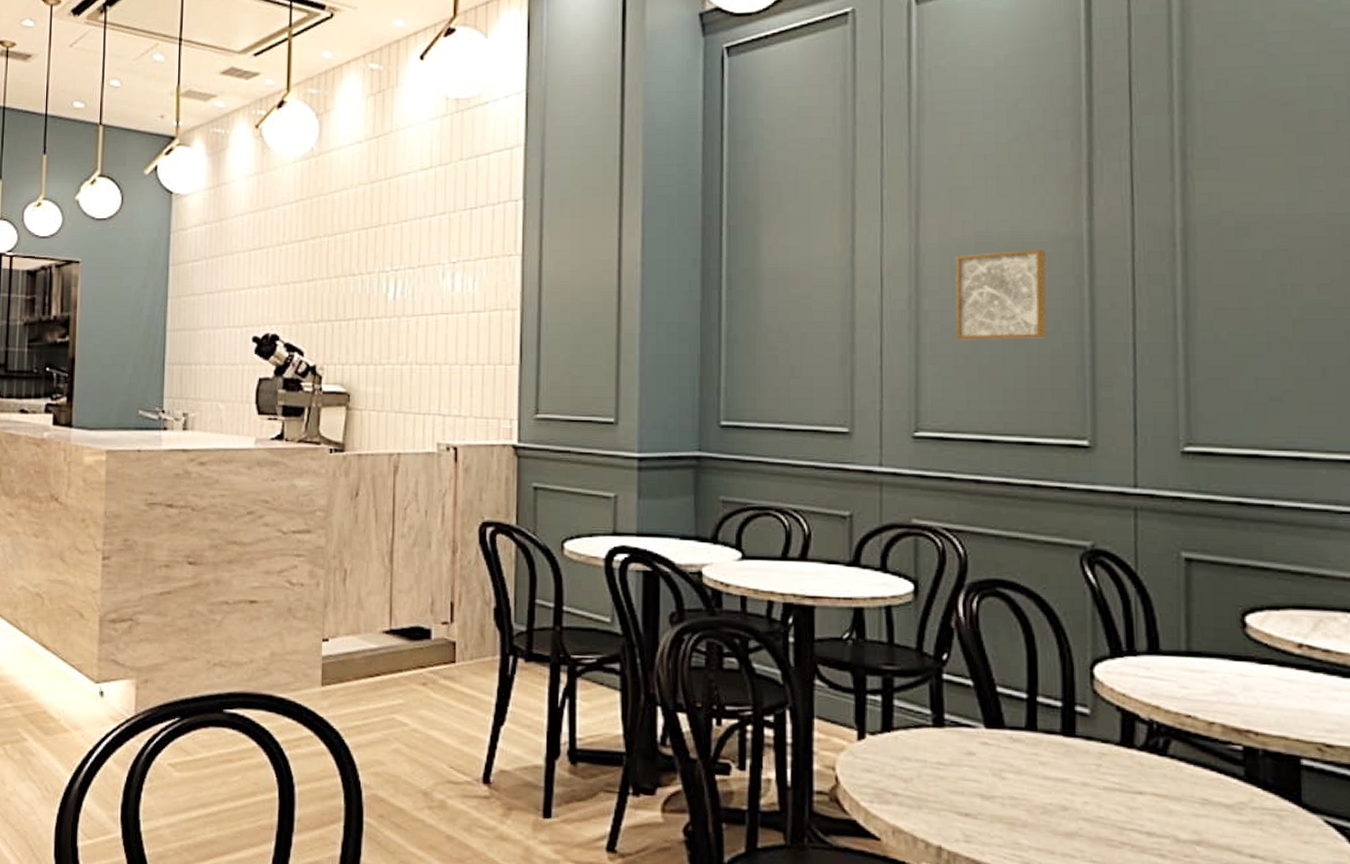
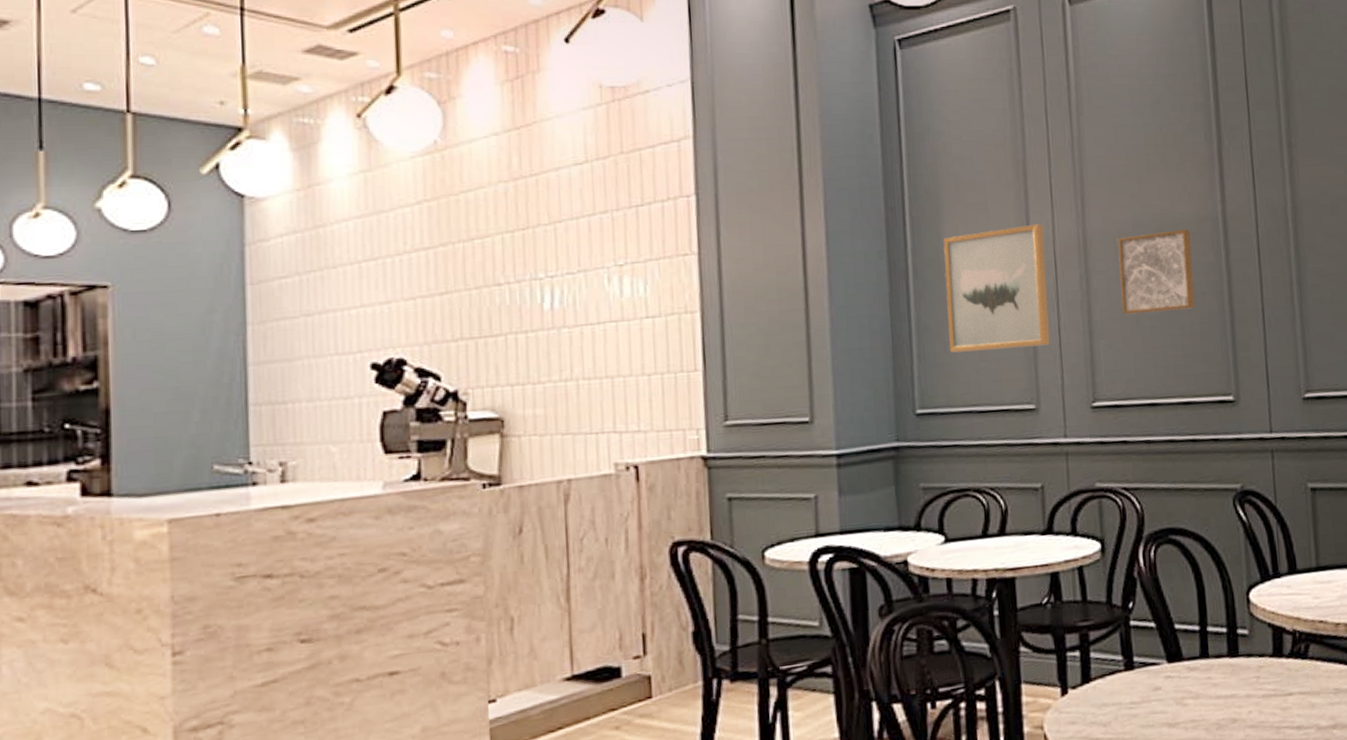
wall art: none [759,237,871,367] -> present [943,224,1050,353]

